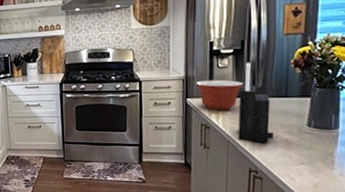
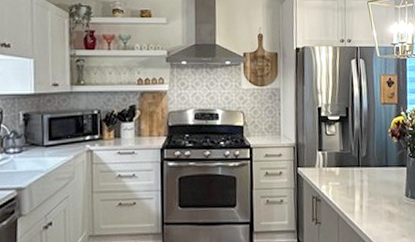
mixing bowl: present [195,80,244,110] -> none [305,148,350,180]
knife block: present [238,62,275,144] -> none [346,130,379,216]

